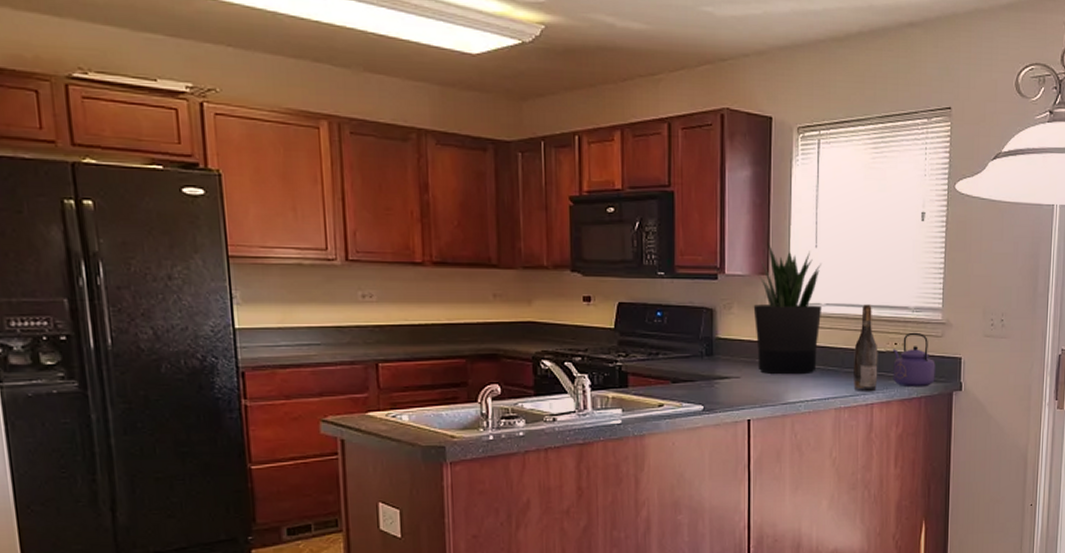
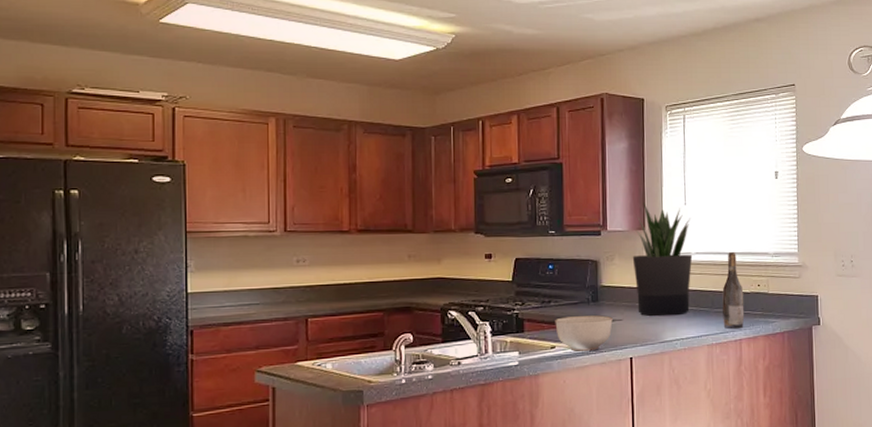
bowl: none [663,371,729,411] -> present [555,315,613,351]
kettle: present [892,332,936,388] -> none [756,274,796,324]

